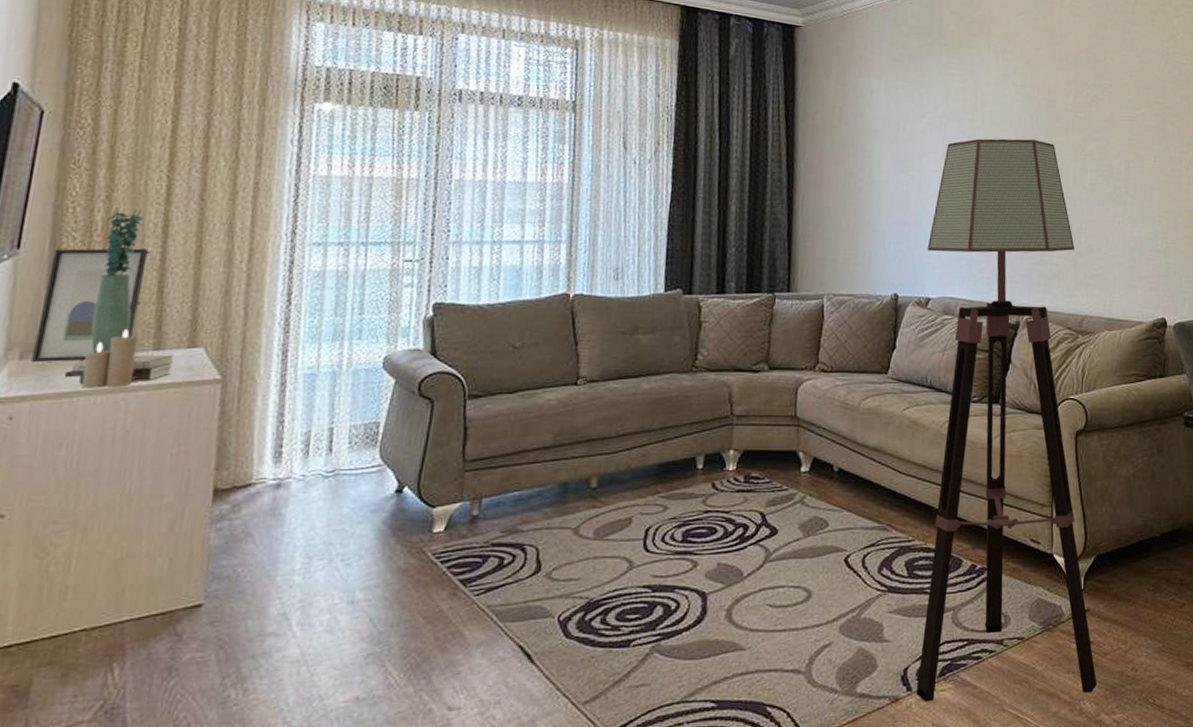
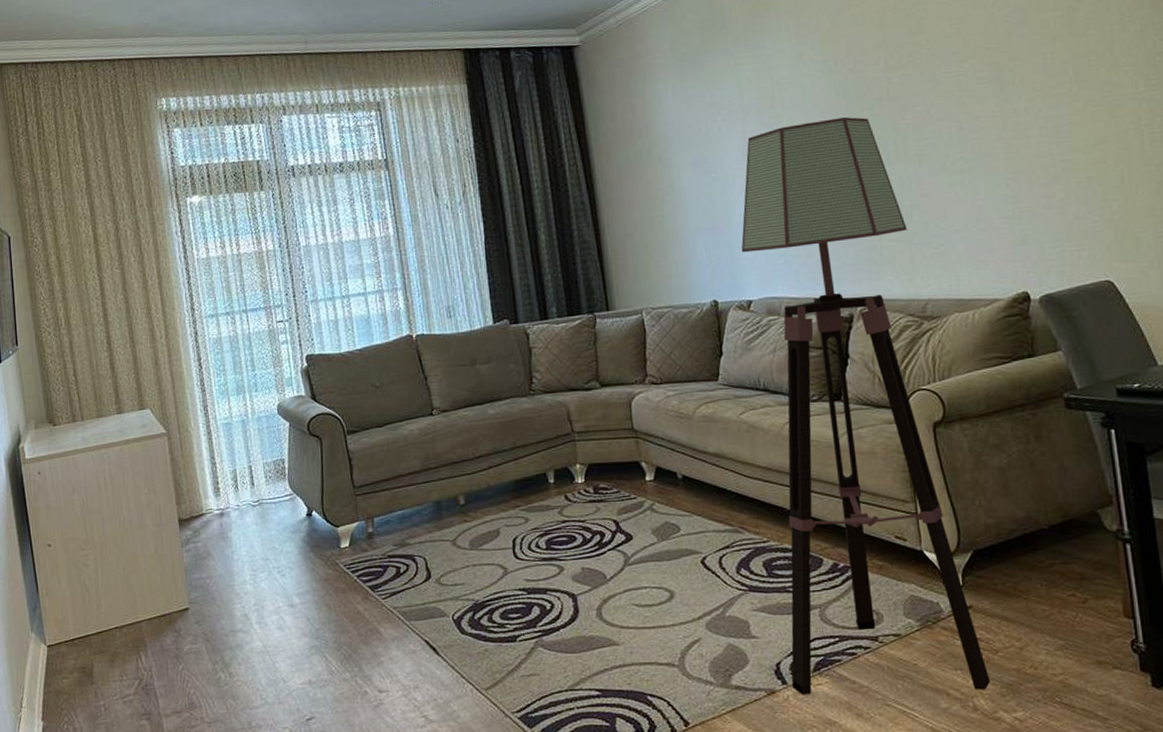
picture frame: present [32,247,150,363] -> none [39,334,102,431]
books: present [65,354,174,383] -> none [66,416,132,444]
candle: present [81,330,138,389] -> none [74,400,109,447]
vase: present [90,206,143,354] -> none [67,304,99,420]

